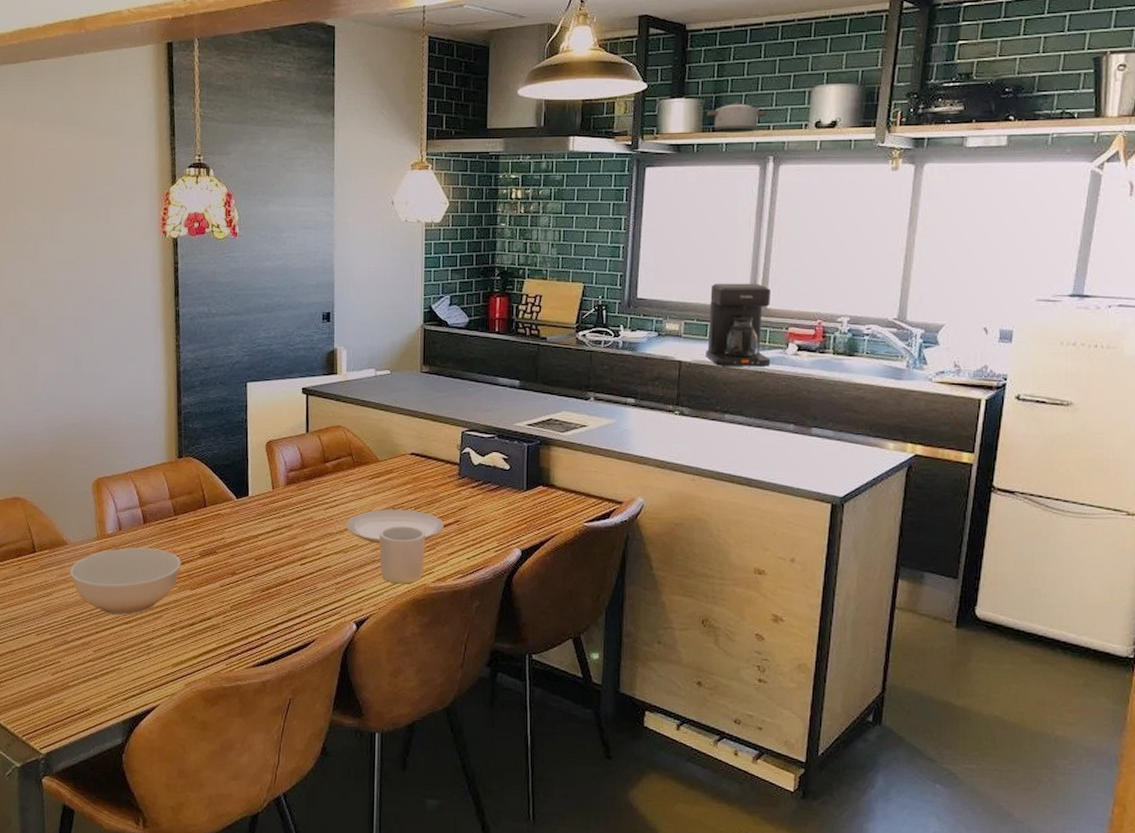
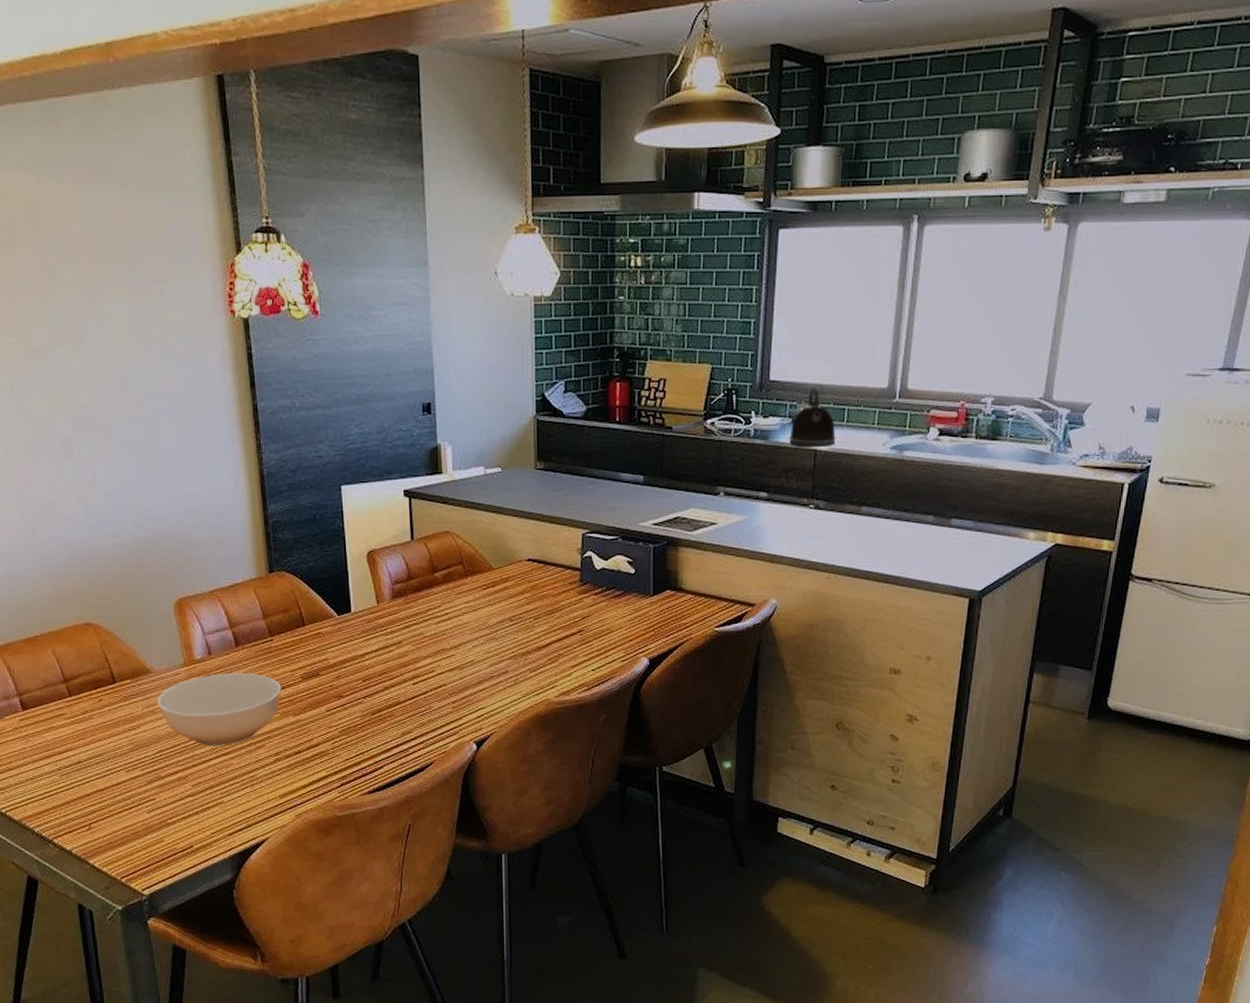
plate: present [346,509,444,544] -> none [460,620,566,658]
mug: present [379,526,425,584] -> none [497,638,547,700]
kettle: none [655,305,699,359] -> present [789,387,836,448]
cooking pot: present [706,101,766,133] -> none [846,150,911,187]
coffee maker: present [706,283,771,367] -> none [843,361,912,454]

